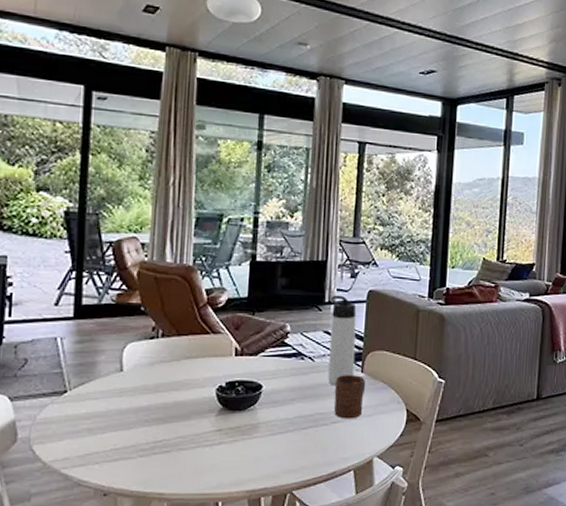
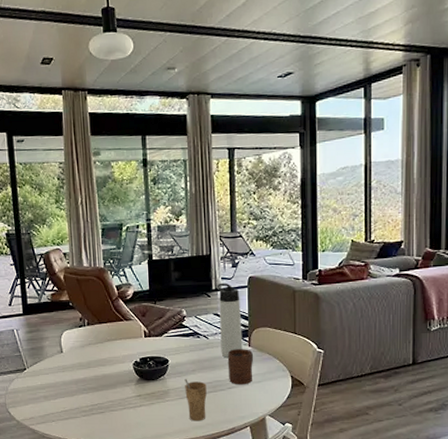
cup: none [279,409,306,464] -> present [185,378,207,421]

